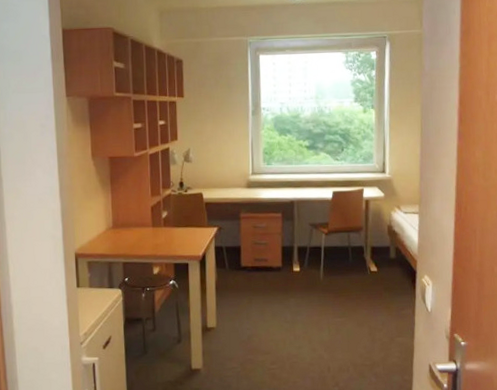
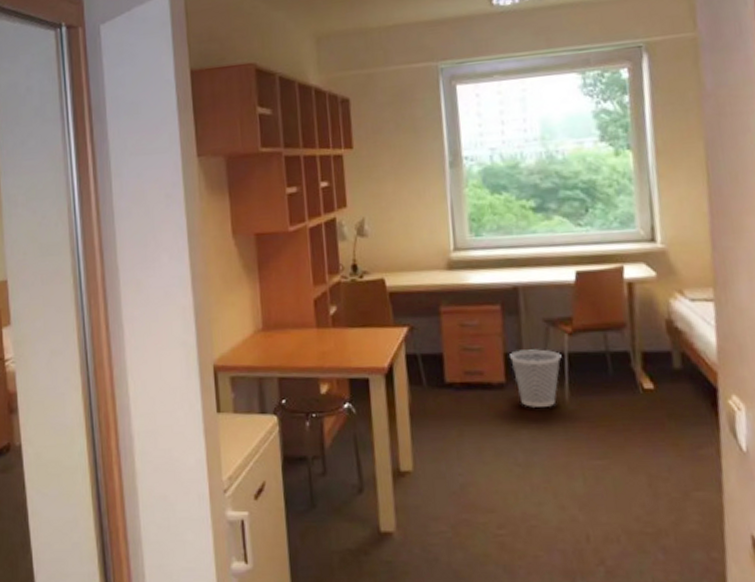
wastebasket: none [286,244,320,283] -> present [510,349,562,407]

